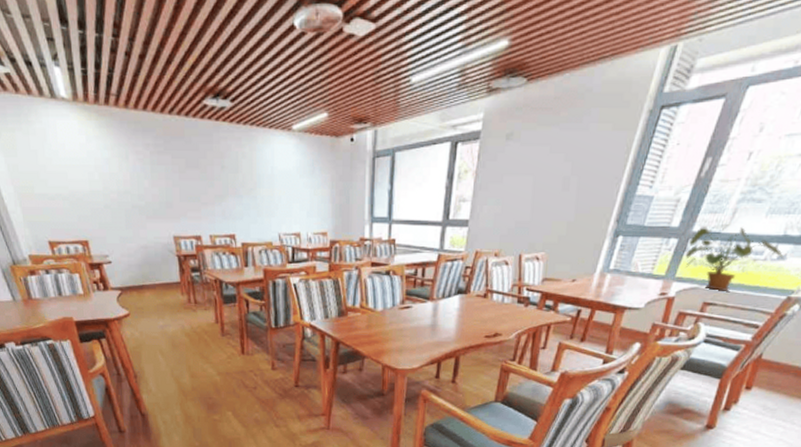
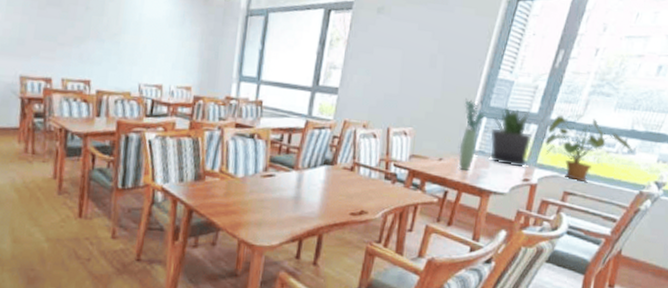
vase: none [592,218,619,289] -> present [458,97,483,171]
planter: none [626,221,671,281] -> present [490,104,532,167]

